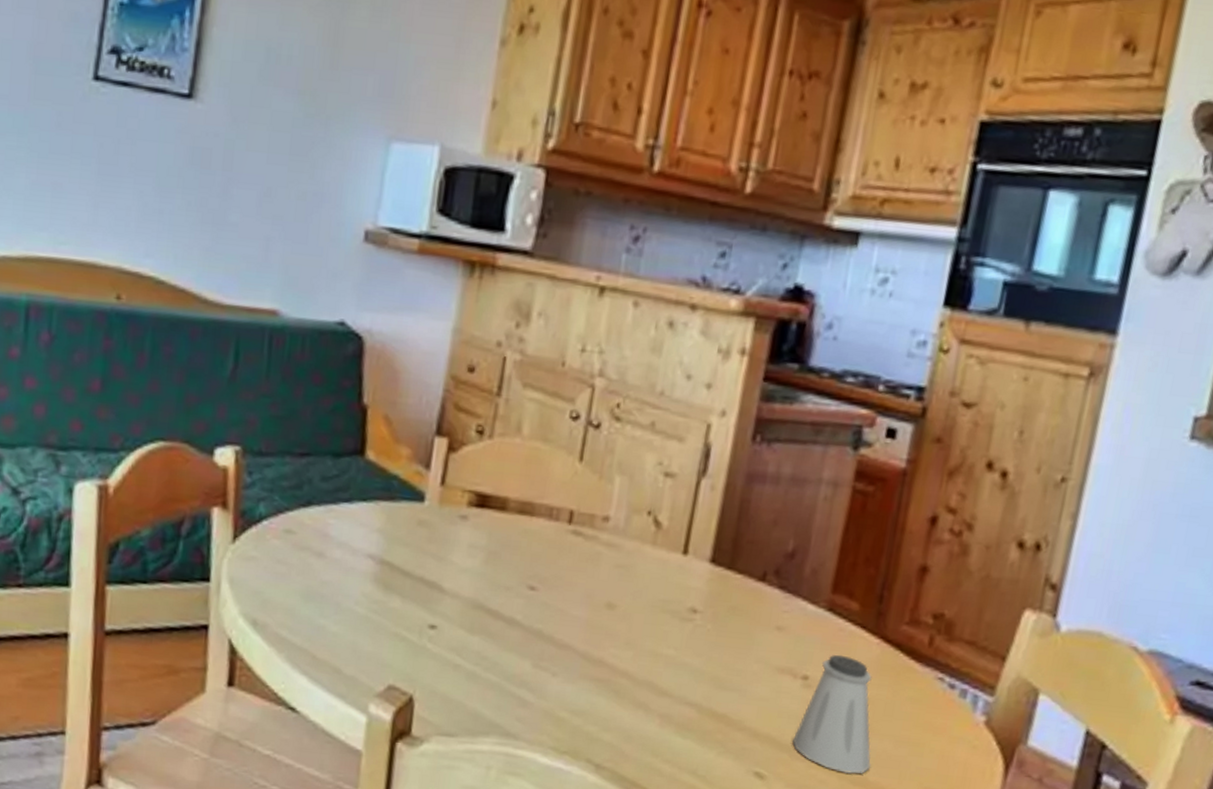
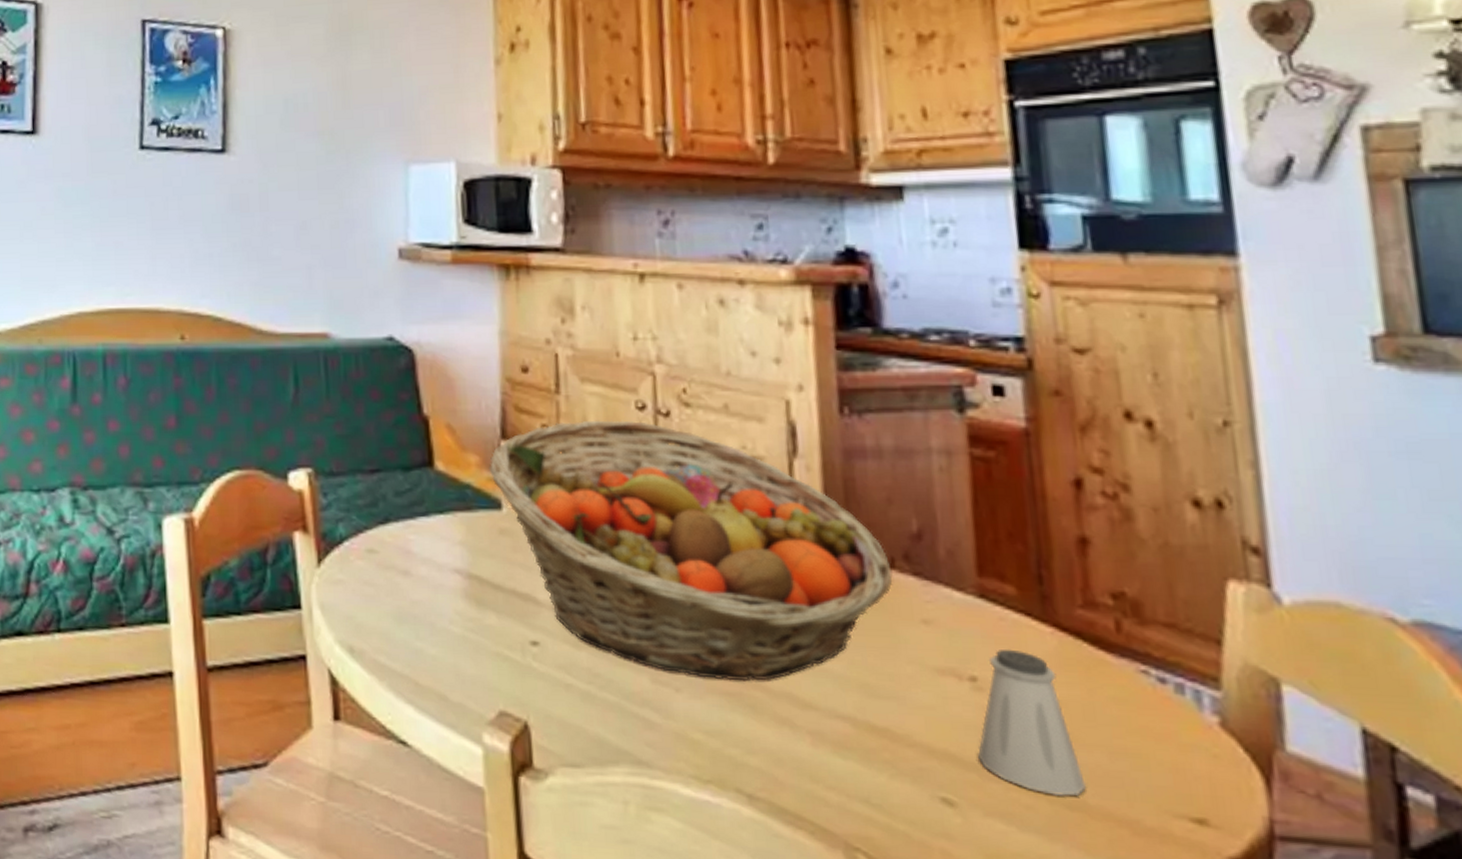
fruit basket: none [418,424,763,670] -> present [488,420,893,682]

